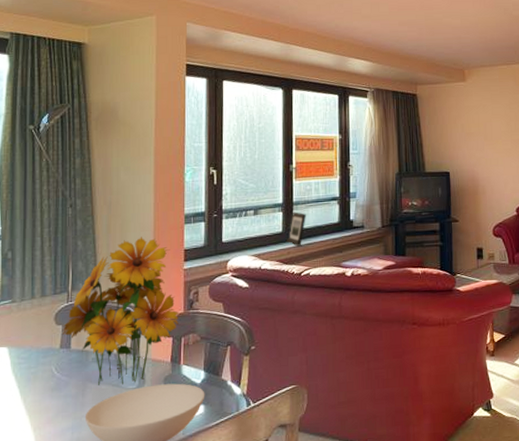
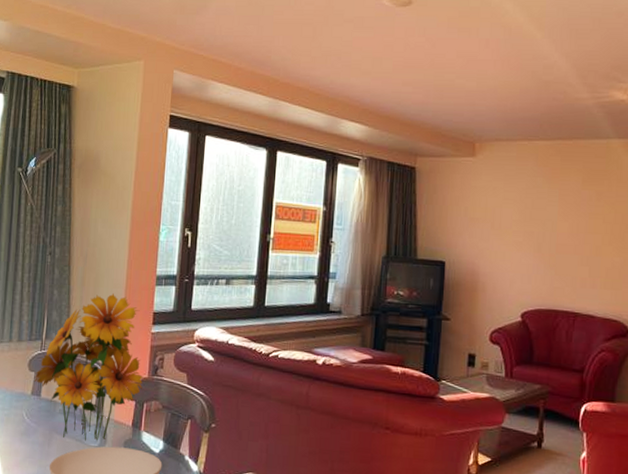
picture frame: present [286,212,306,246] -> none [257,286,280,324]

